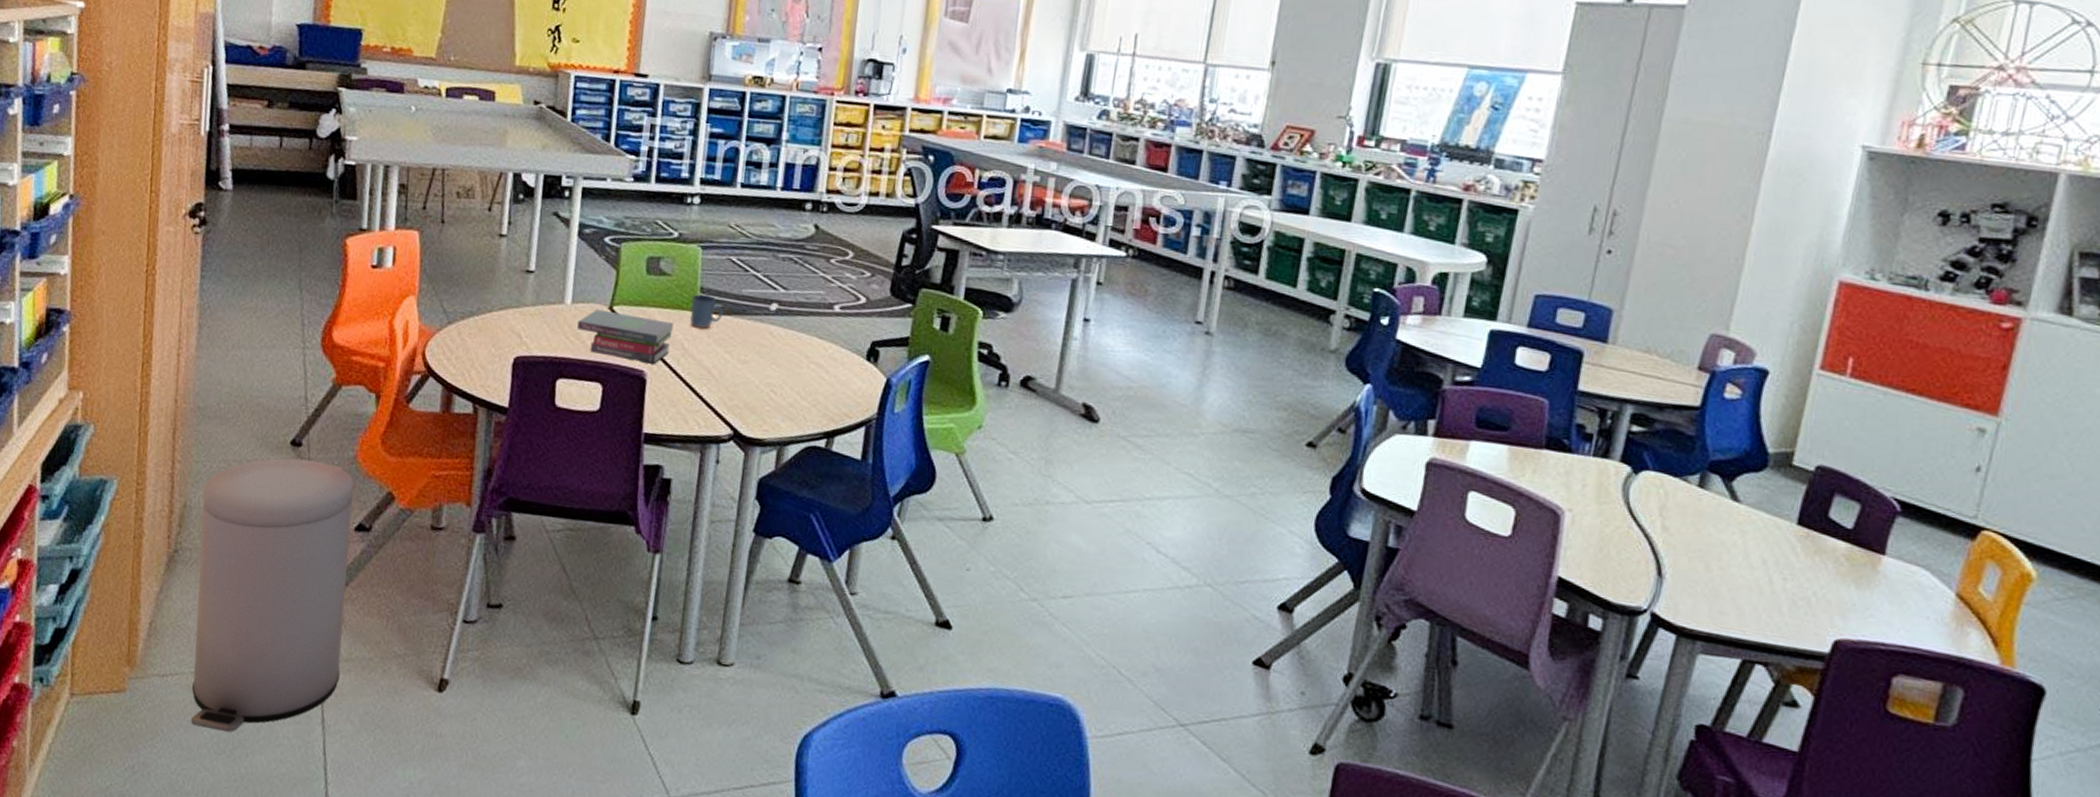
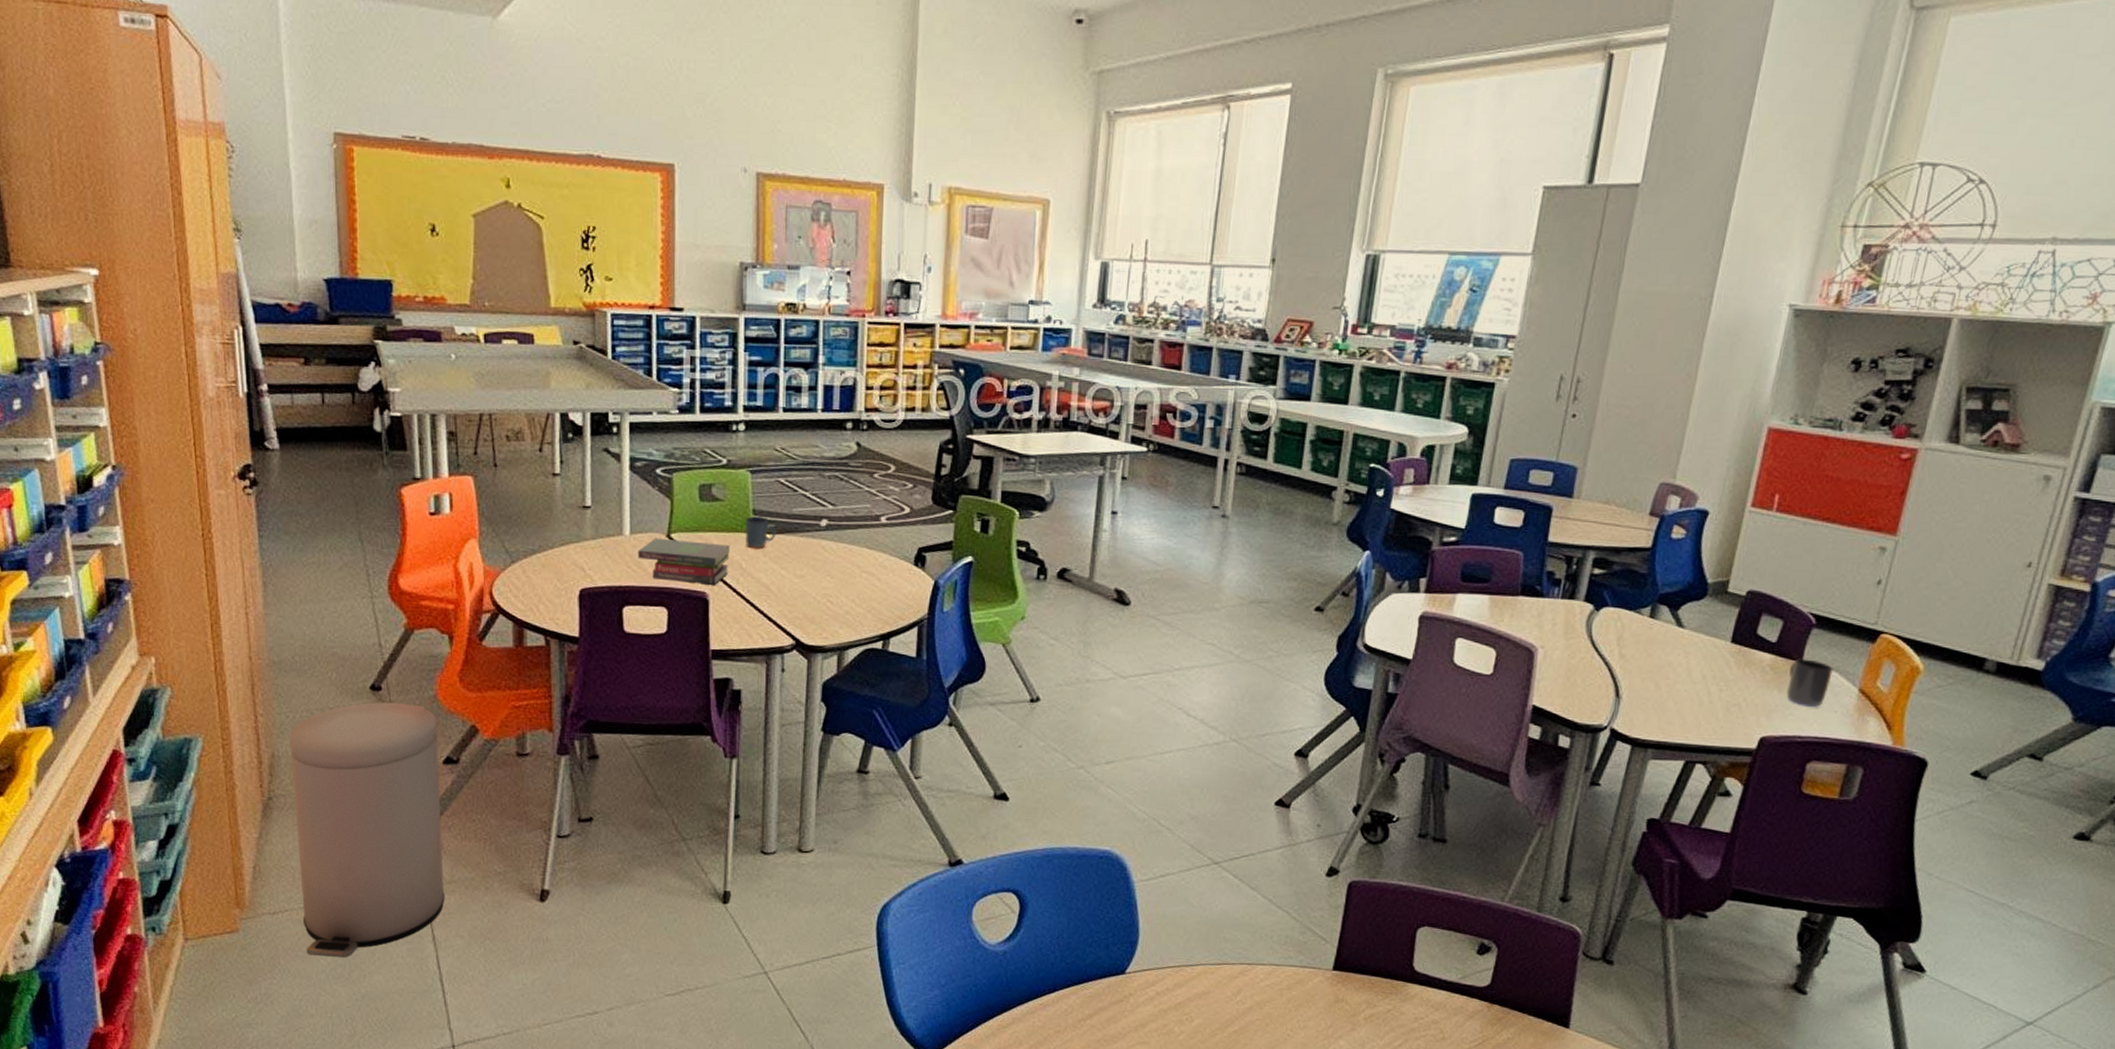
mug: none [1866,550,1924,611] -> present [1786,658,1833,708]

